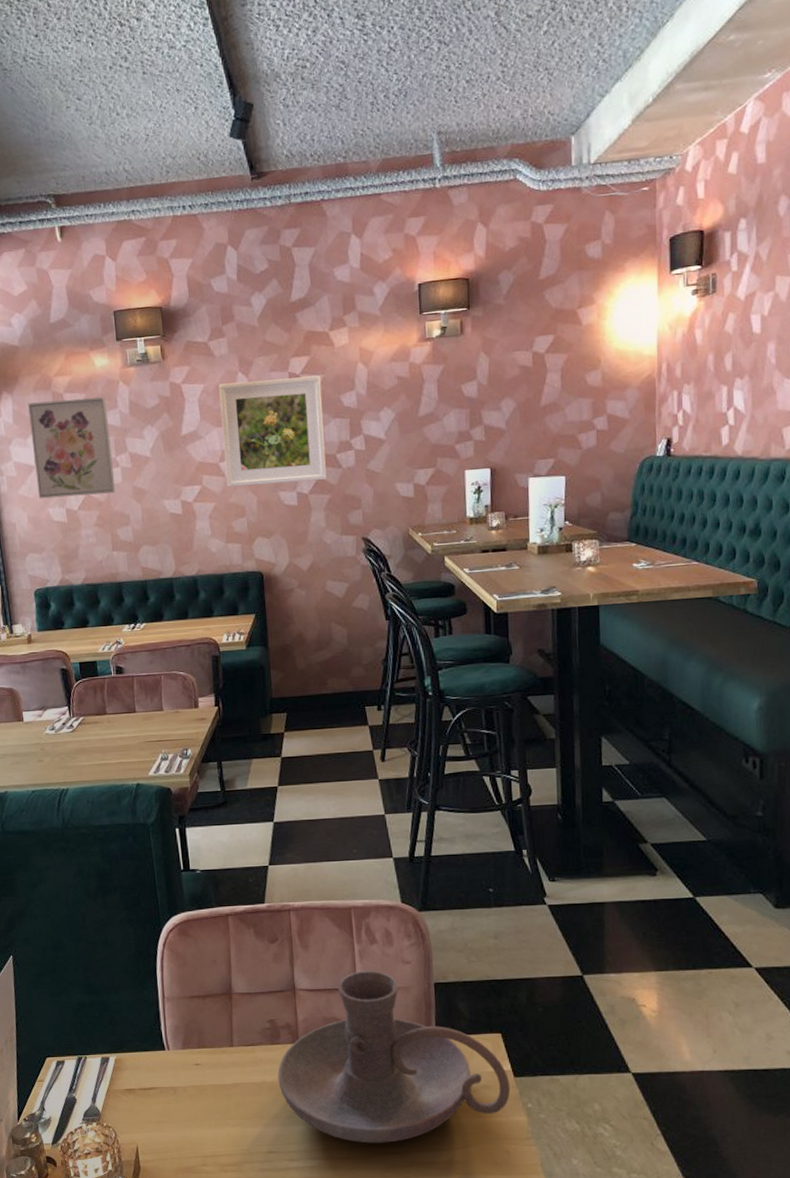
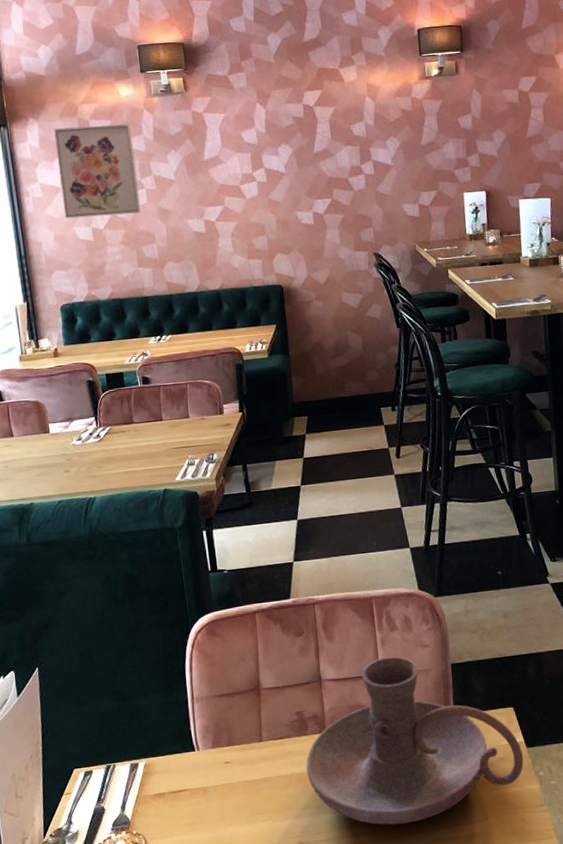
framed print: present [219,375,327,488] -> none [238,107,340,208]

